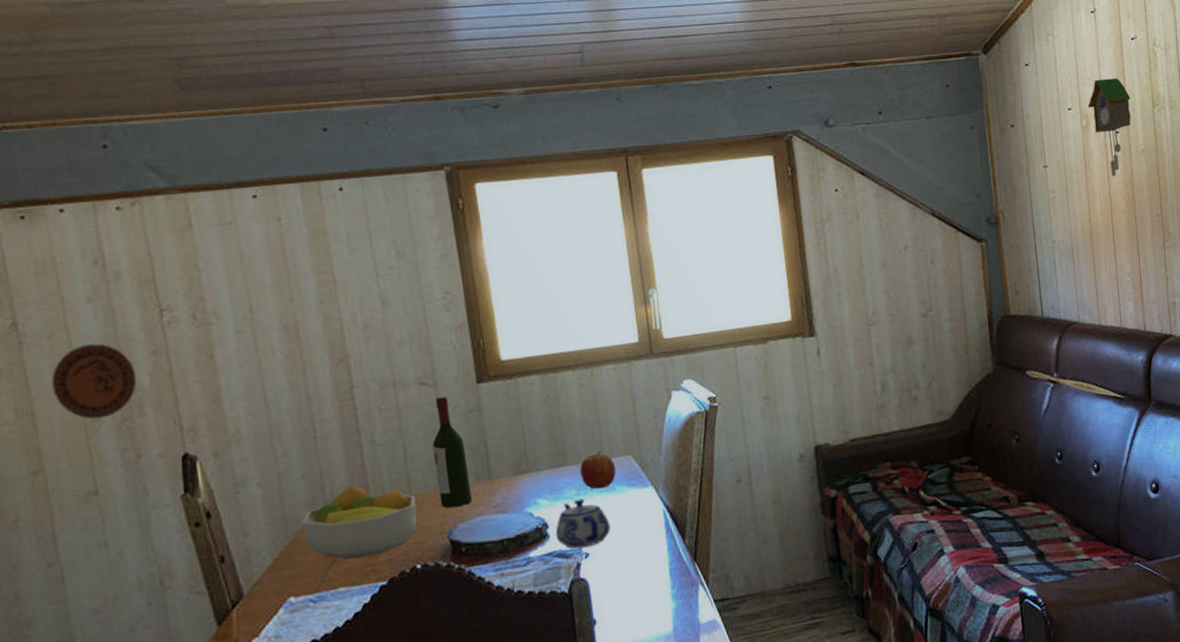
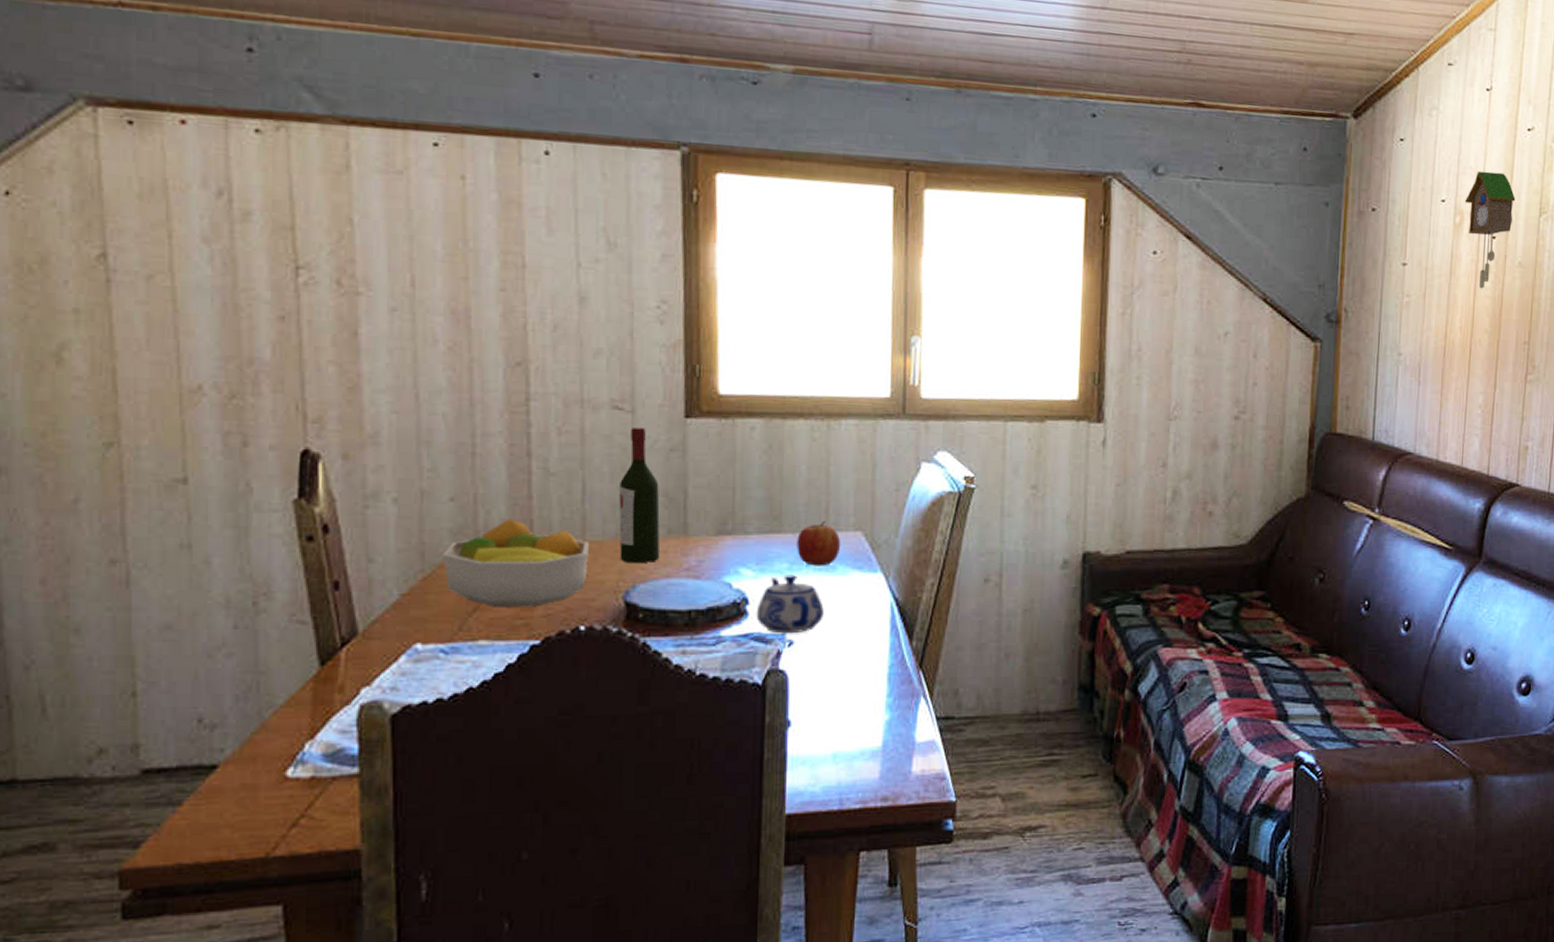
decorative plate: present [51,343,137,420] -> none [143,295,255,391]

